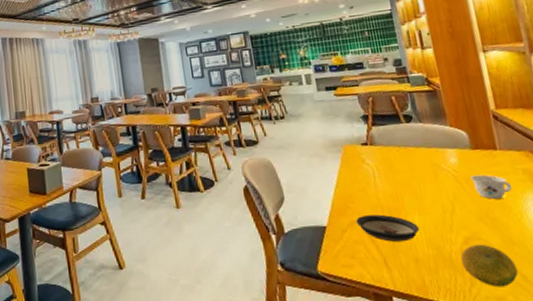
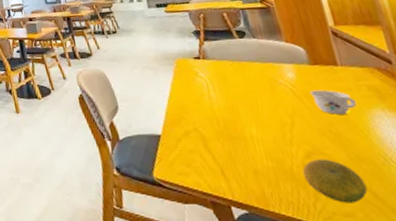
saucer: present [356,214,420,243] -> none [190,125,258,154]

